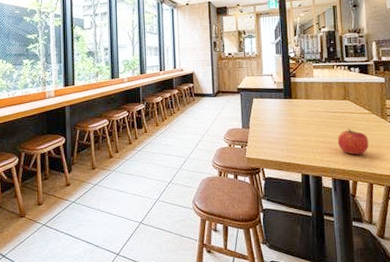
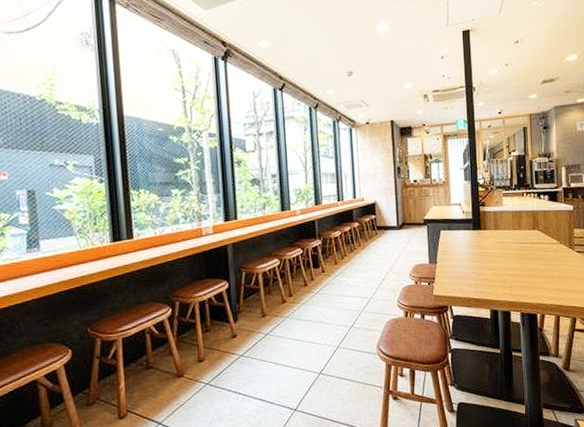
apple: present [337,129,369,155] -> none [526,260,557,287]

